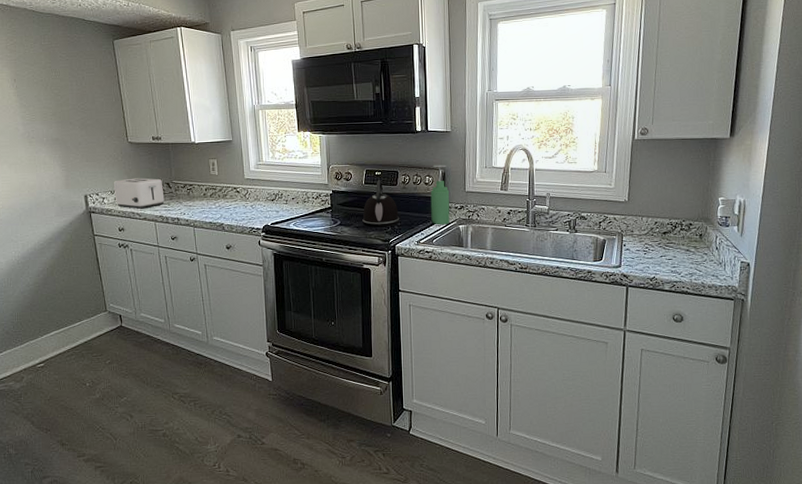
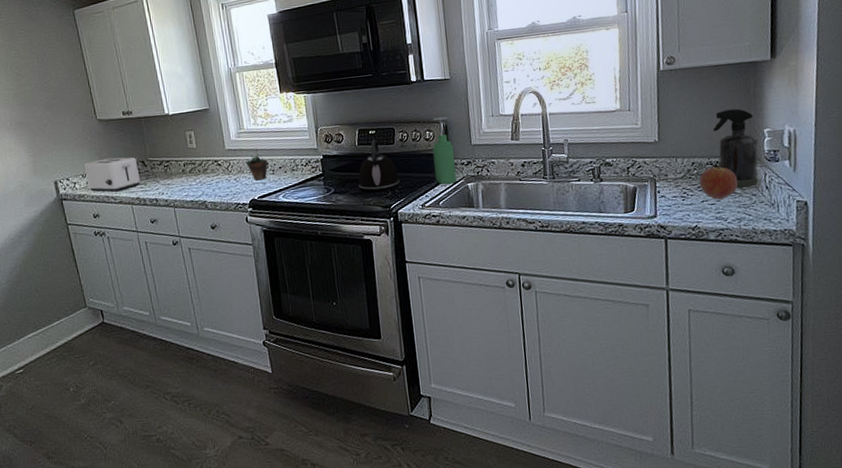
succulent plant: none [262,179,282,209] -> present [245,148,268,181]
fruit: none [660,224,693,255] -> present [699,163,739,200]
spray bottle: none [676,178,712,247] -> present [713,108,758,188]

